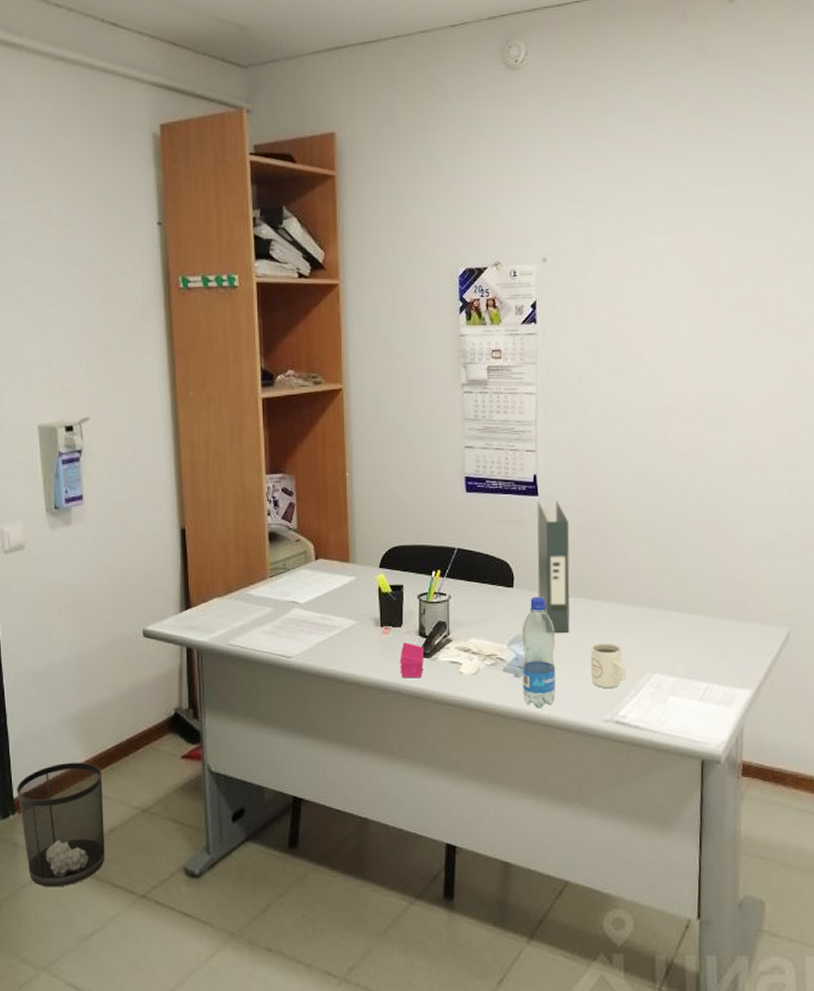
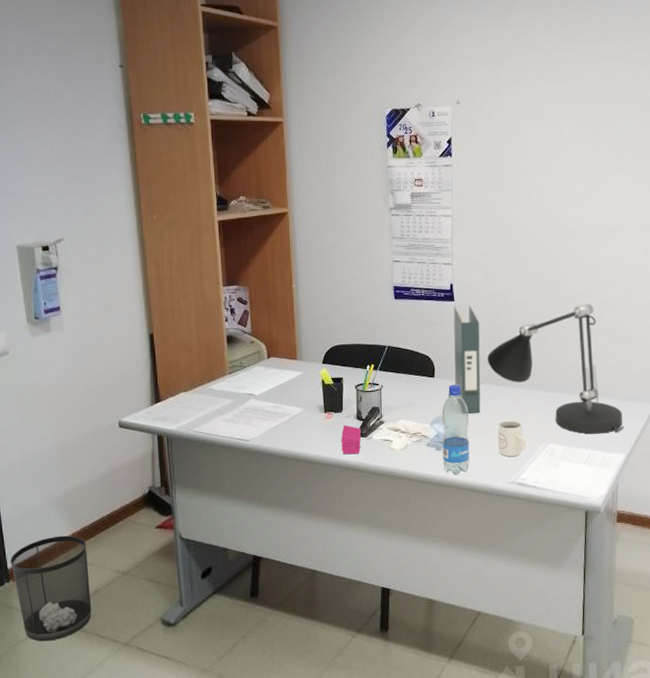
desk lamp: none [577,501,751,663] -> present [487,303,624,434]

